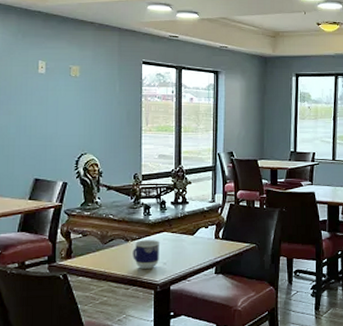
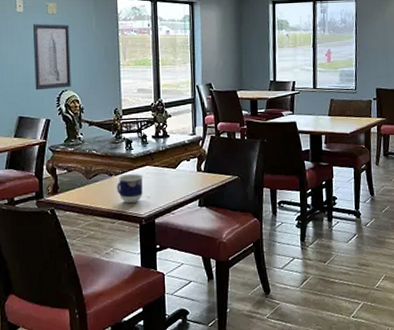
wall art: none [53,85,92,153] -> present [32,23,71,91]

